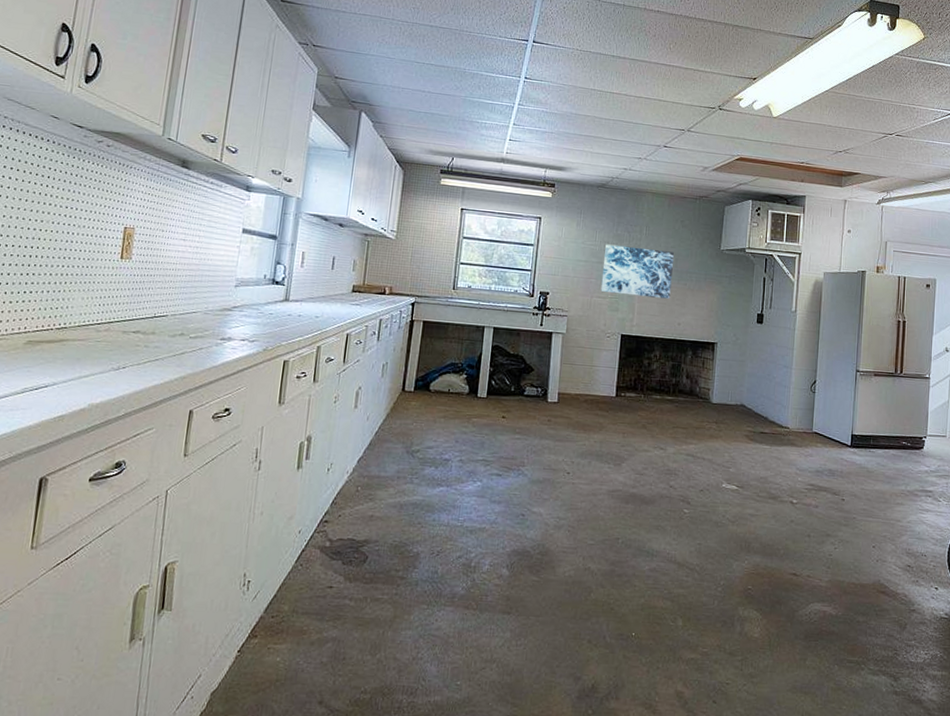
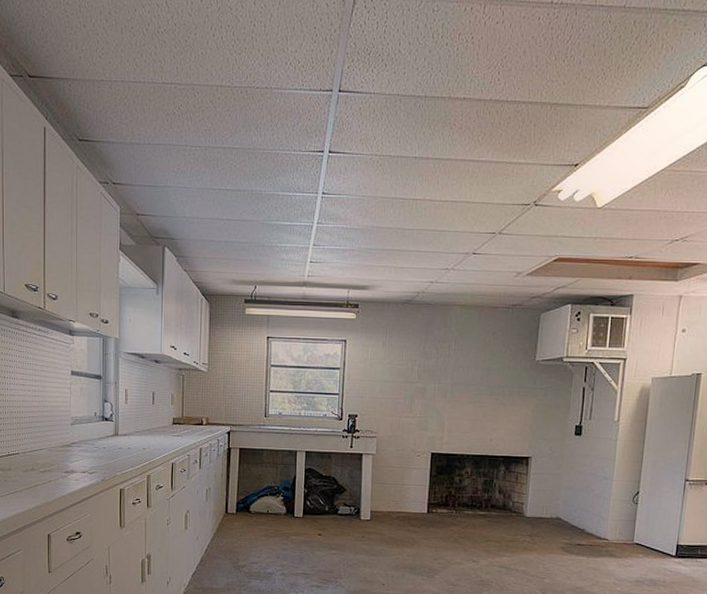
wall art: present [600,244,674,299] -> none [409,363,485,415]

